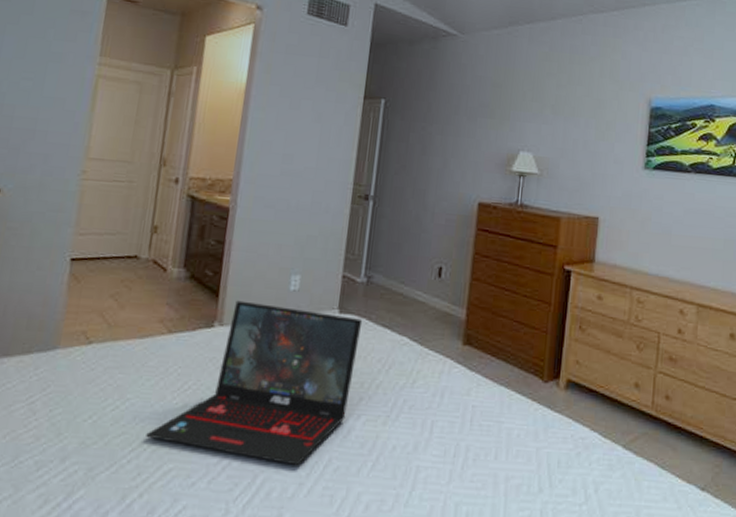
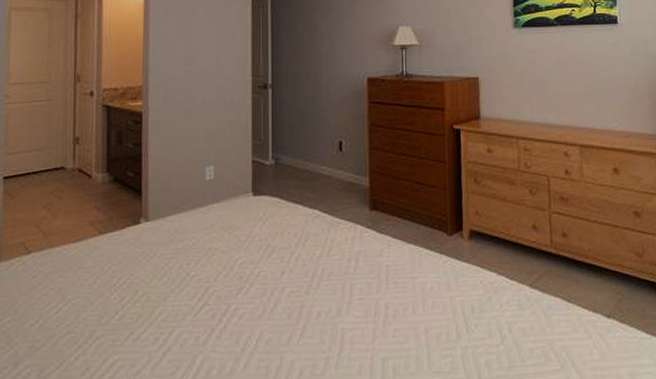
laptop: present [146,300,363,466] -> none [90,195,276,343]

